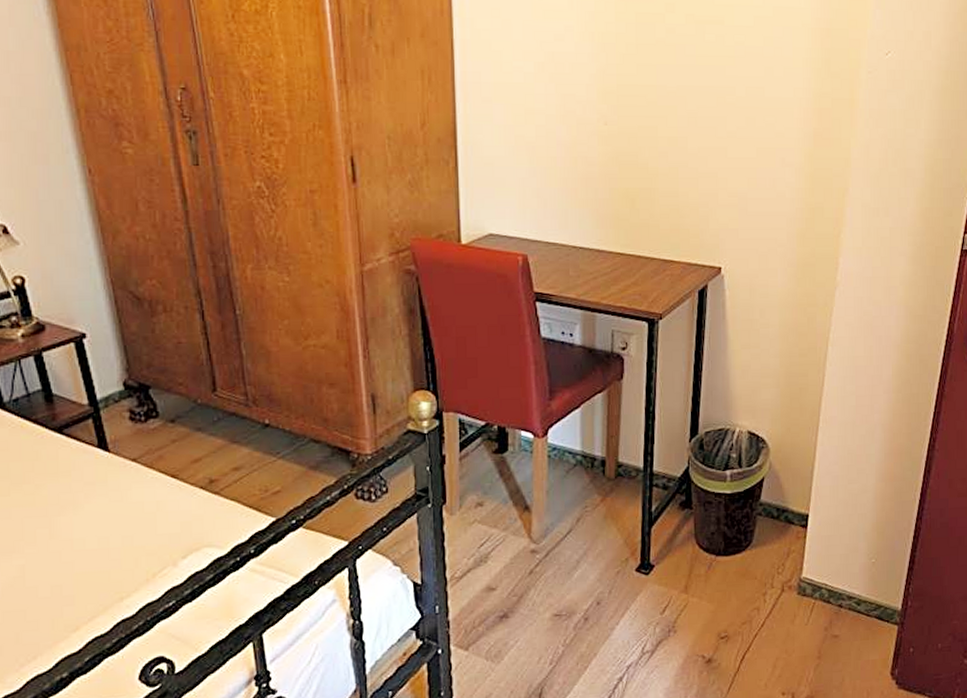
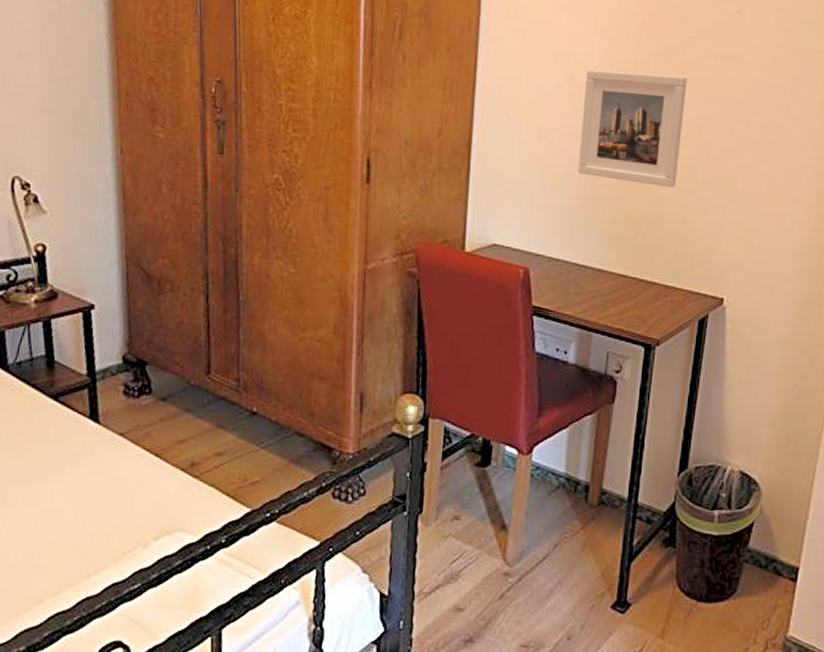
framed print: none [567,45,670,161] -> present [577,69,687,187]

